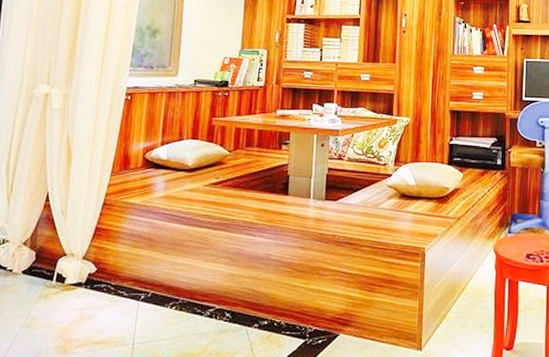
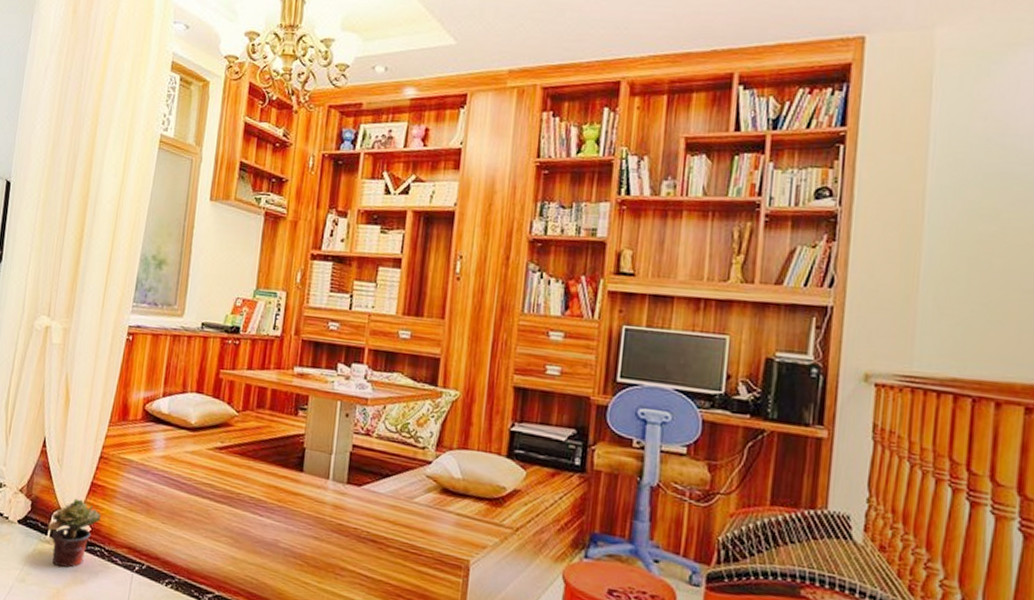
potted plant: none [52,243,106,307] -> present [47,498,101,568]

